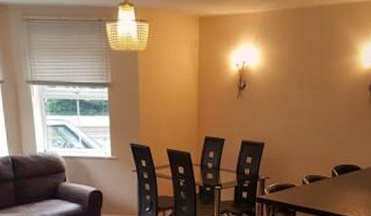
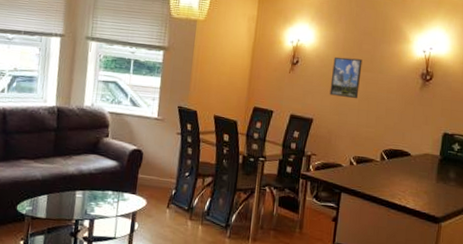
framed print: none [279,76,310,119] -> present [329,56,363,99]

